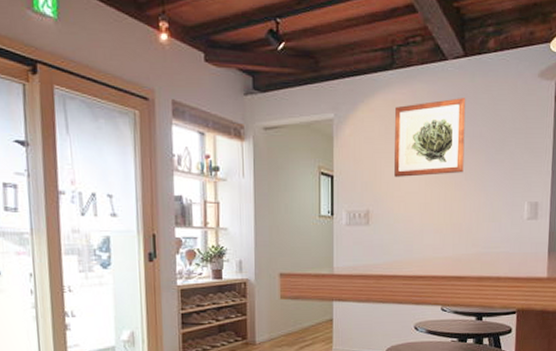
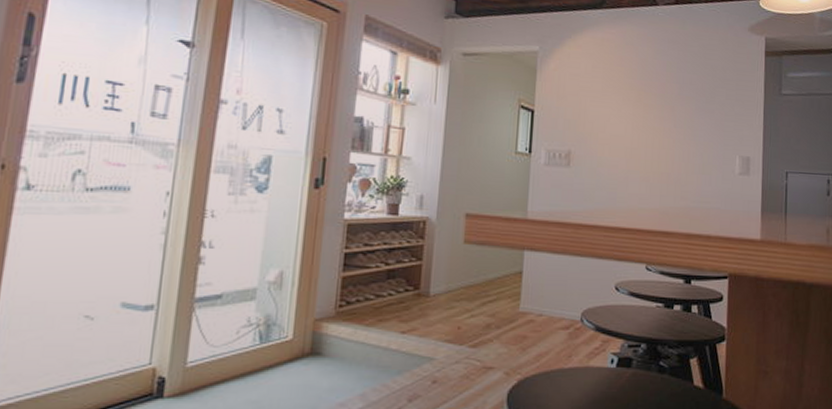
wall art: present [394,98,466,177] -> none [600,43,677,120]

